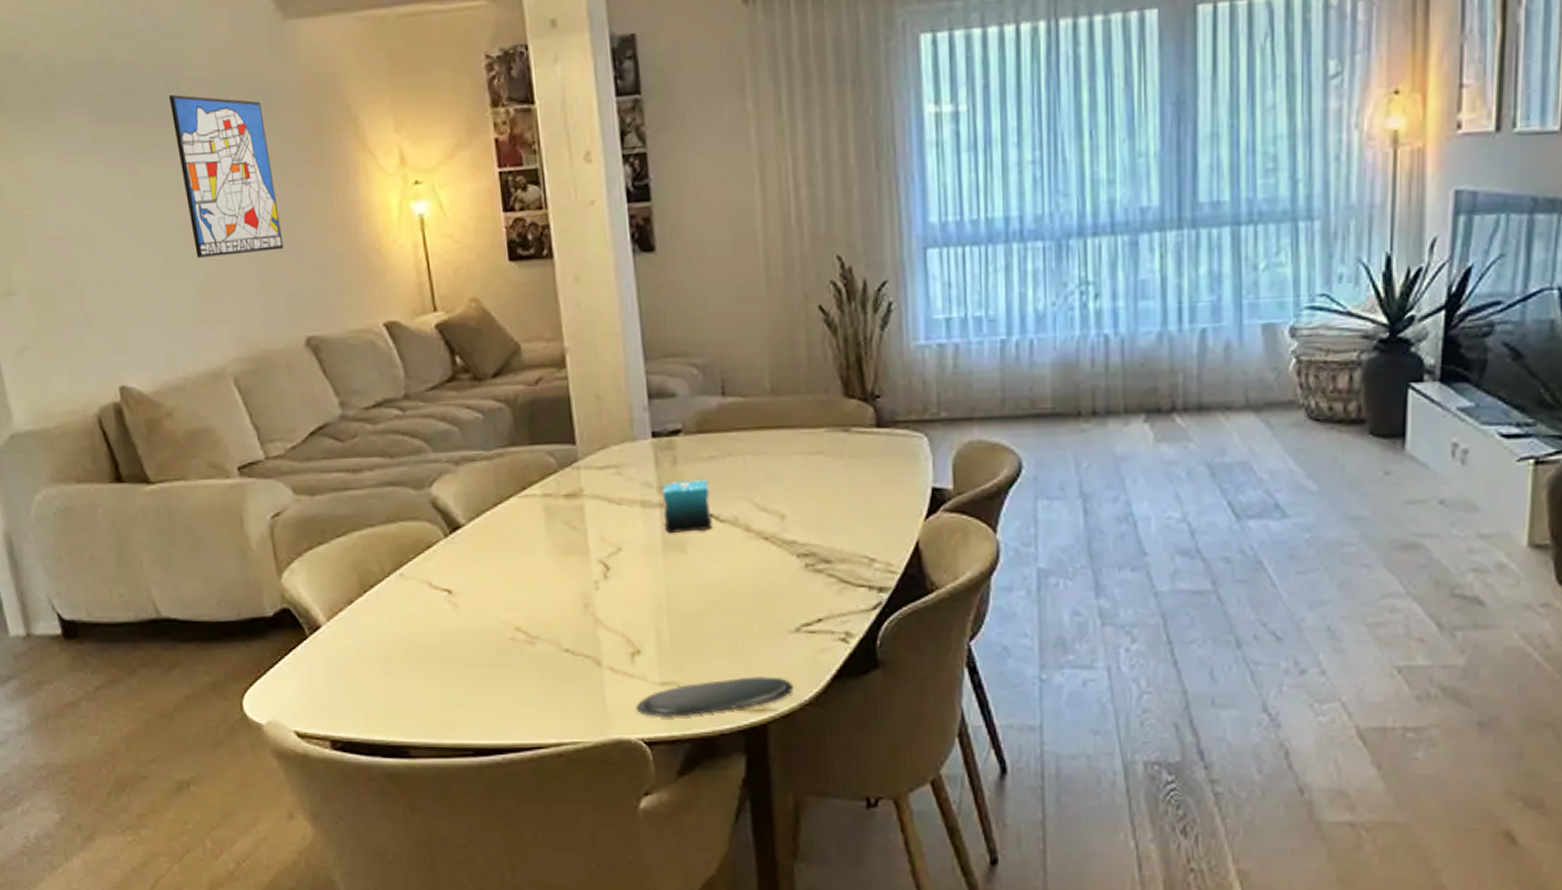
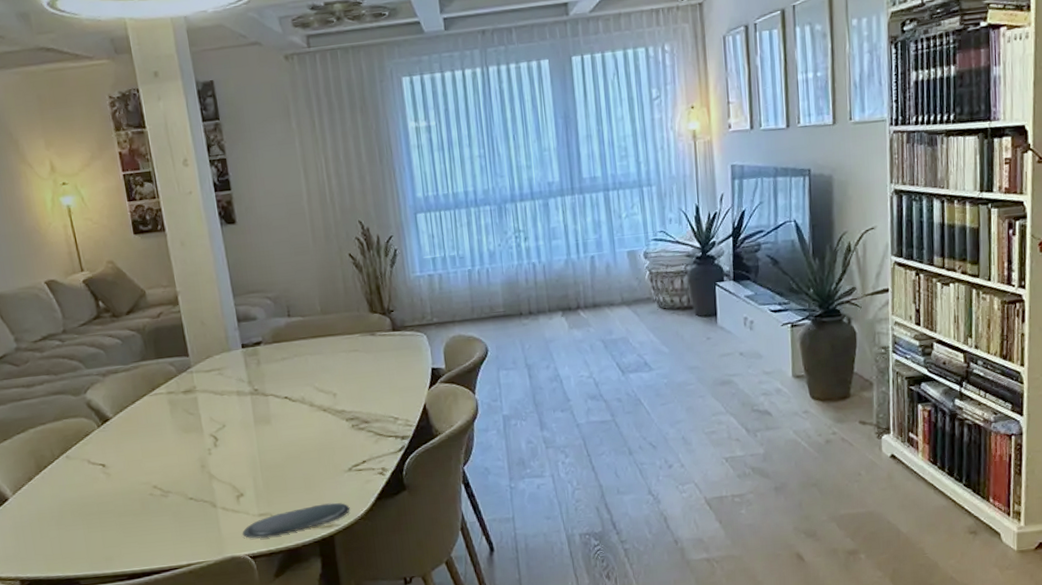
candle: present [661,480,712,533] -> none [250,374,287,412]

